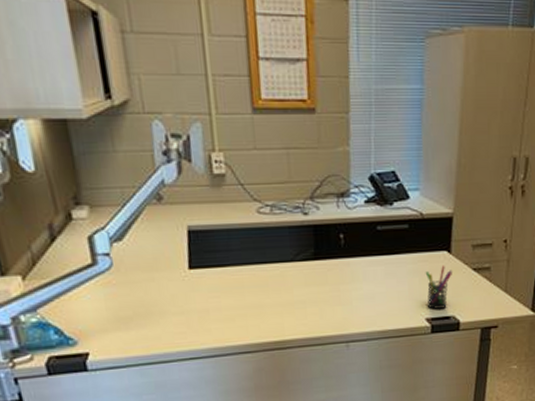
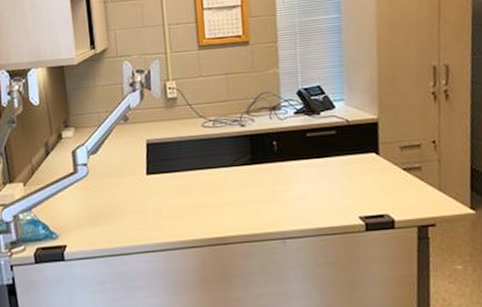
pen holder: present [425,265,452,309] -> none [355,166,382,208]

